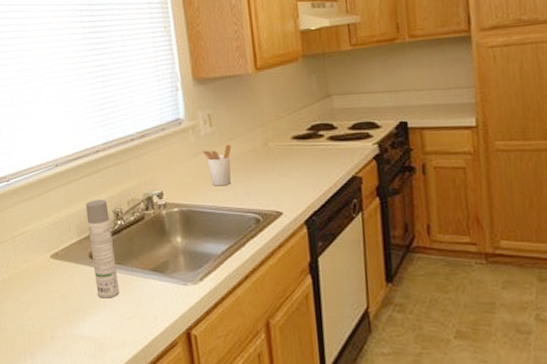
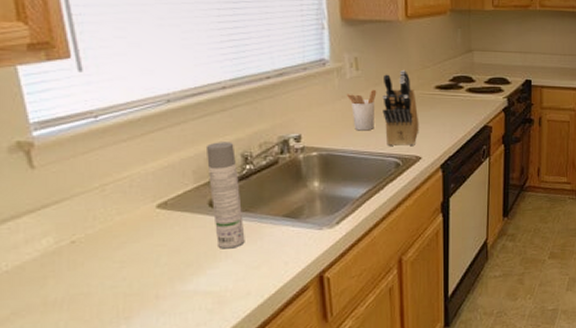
knife block: none [237,122,278,201] -> present [382,69,419,146]

